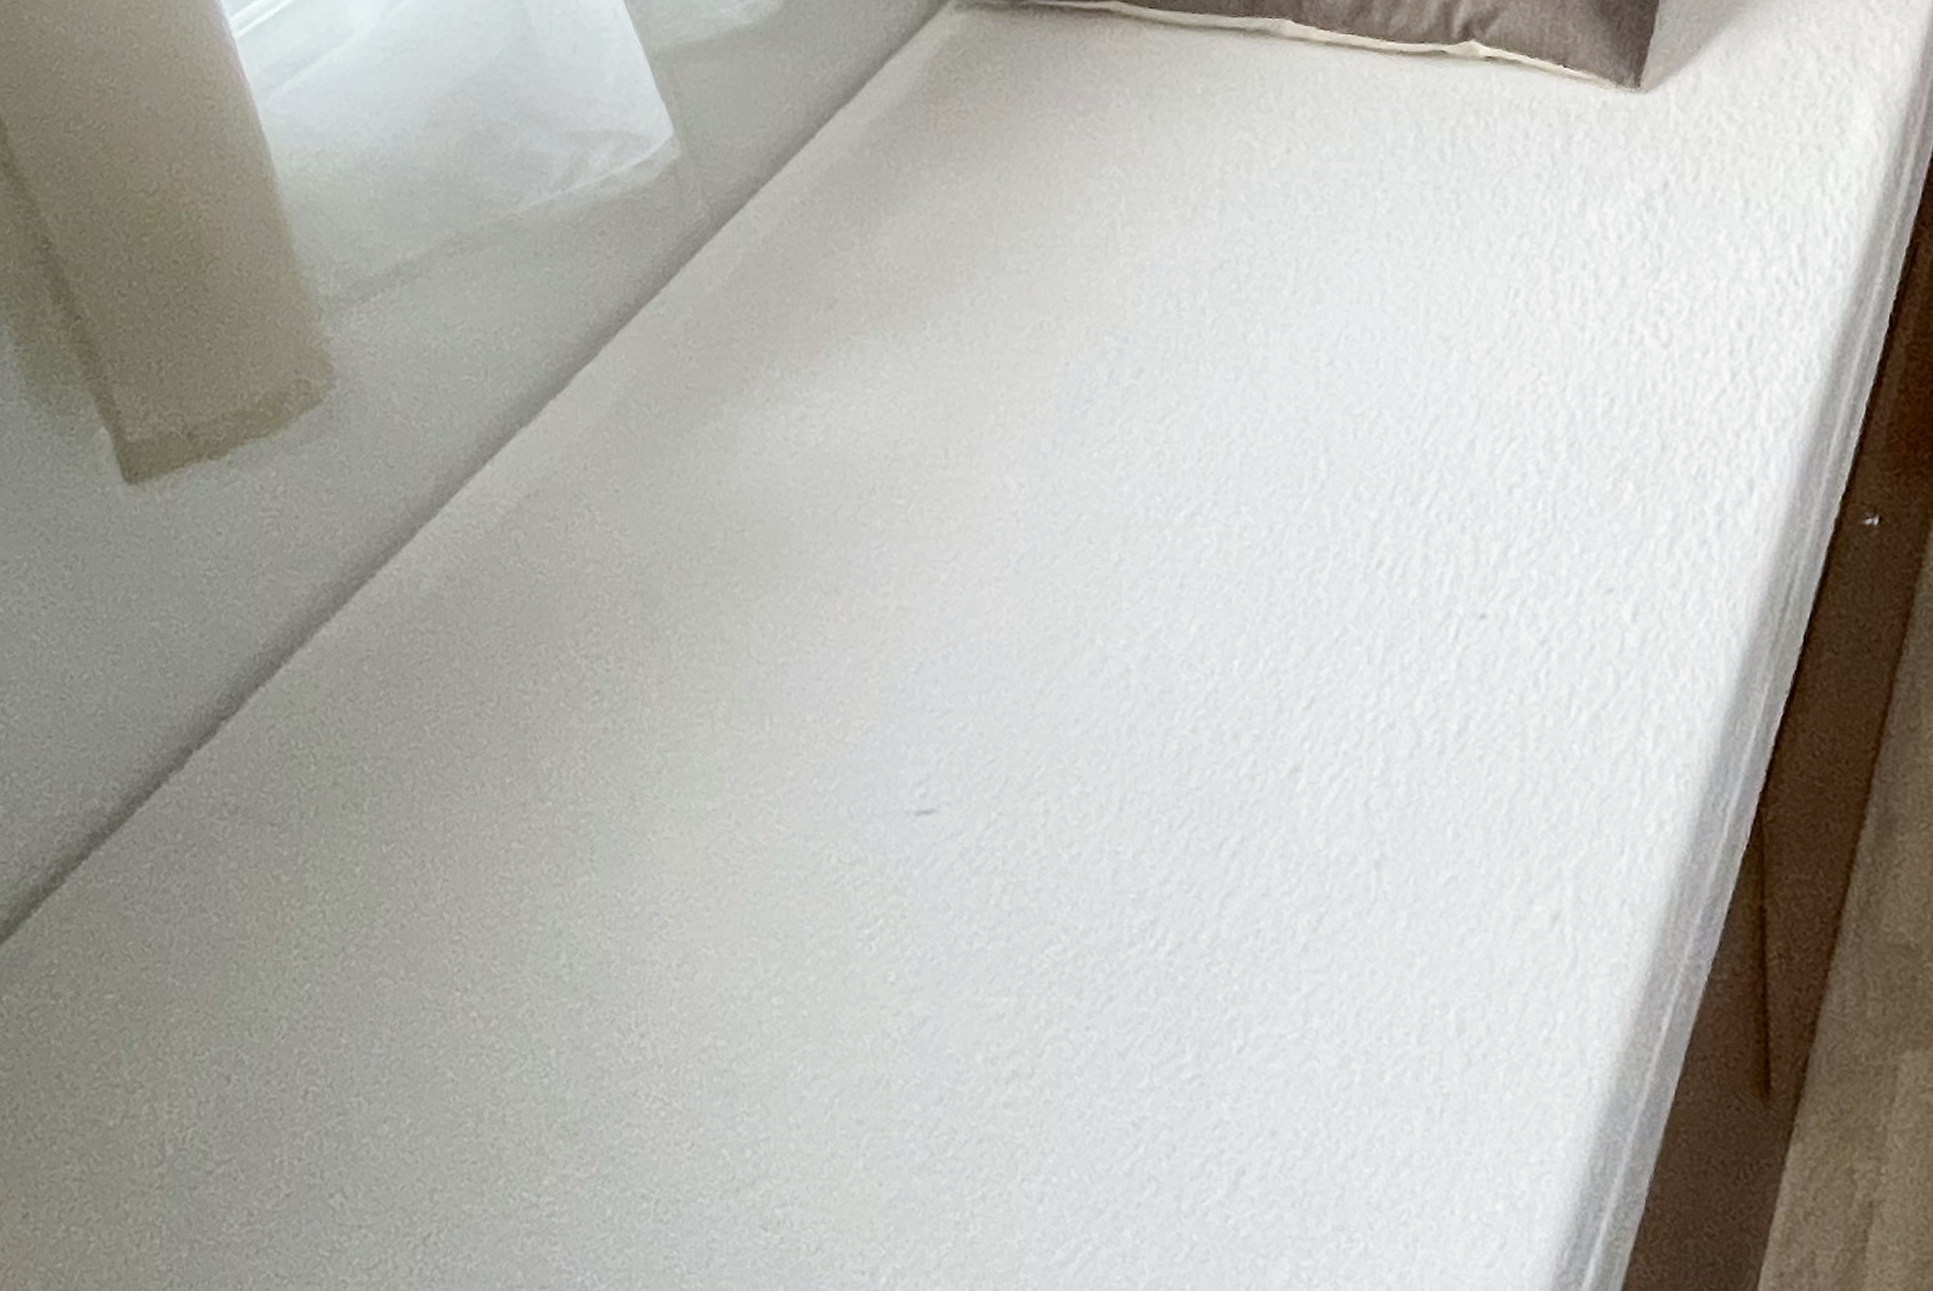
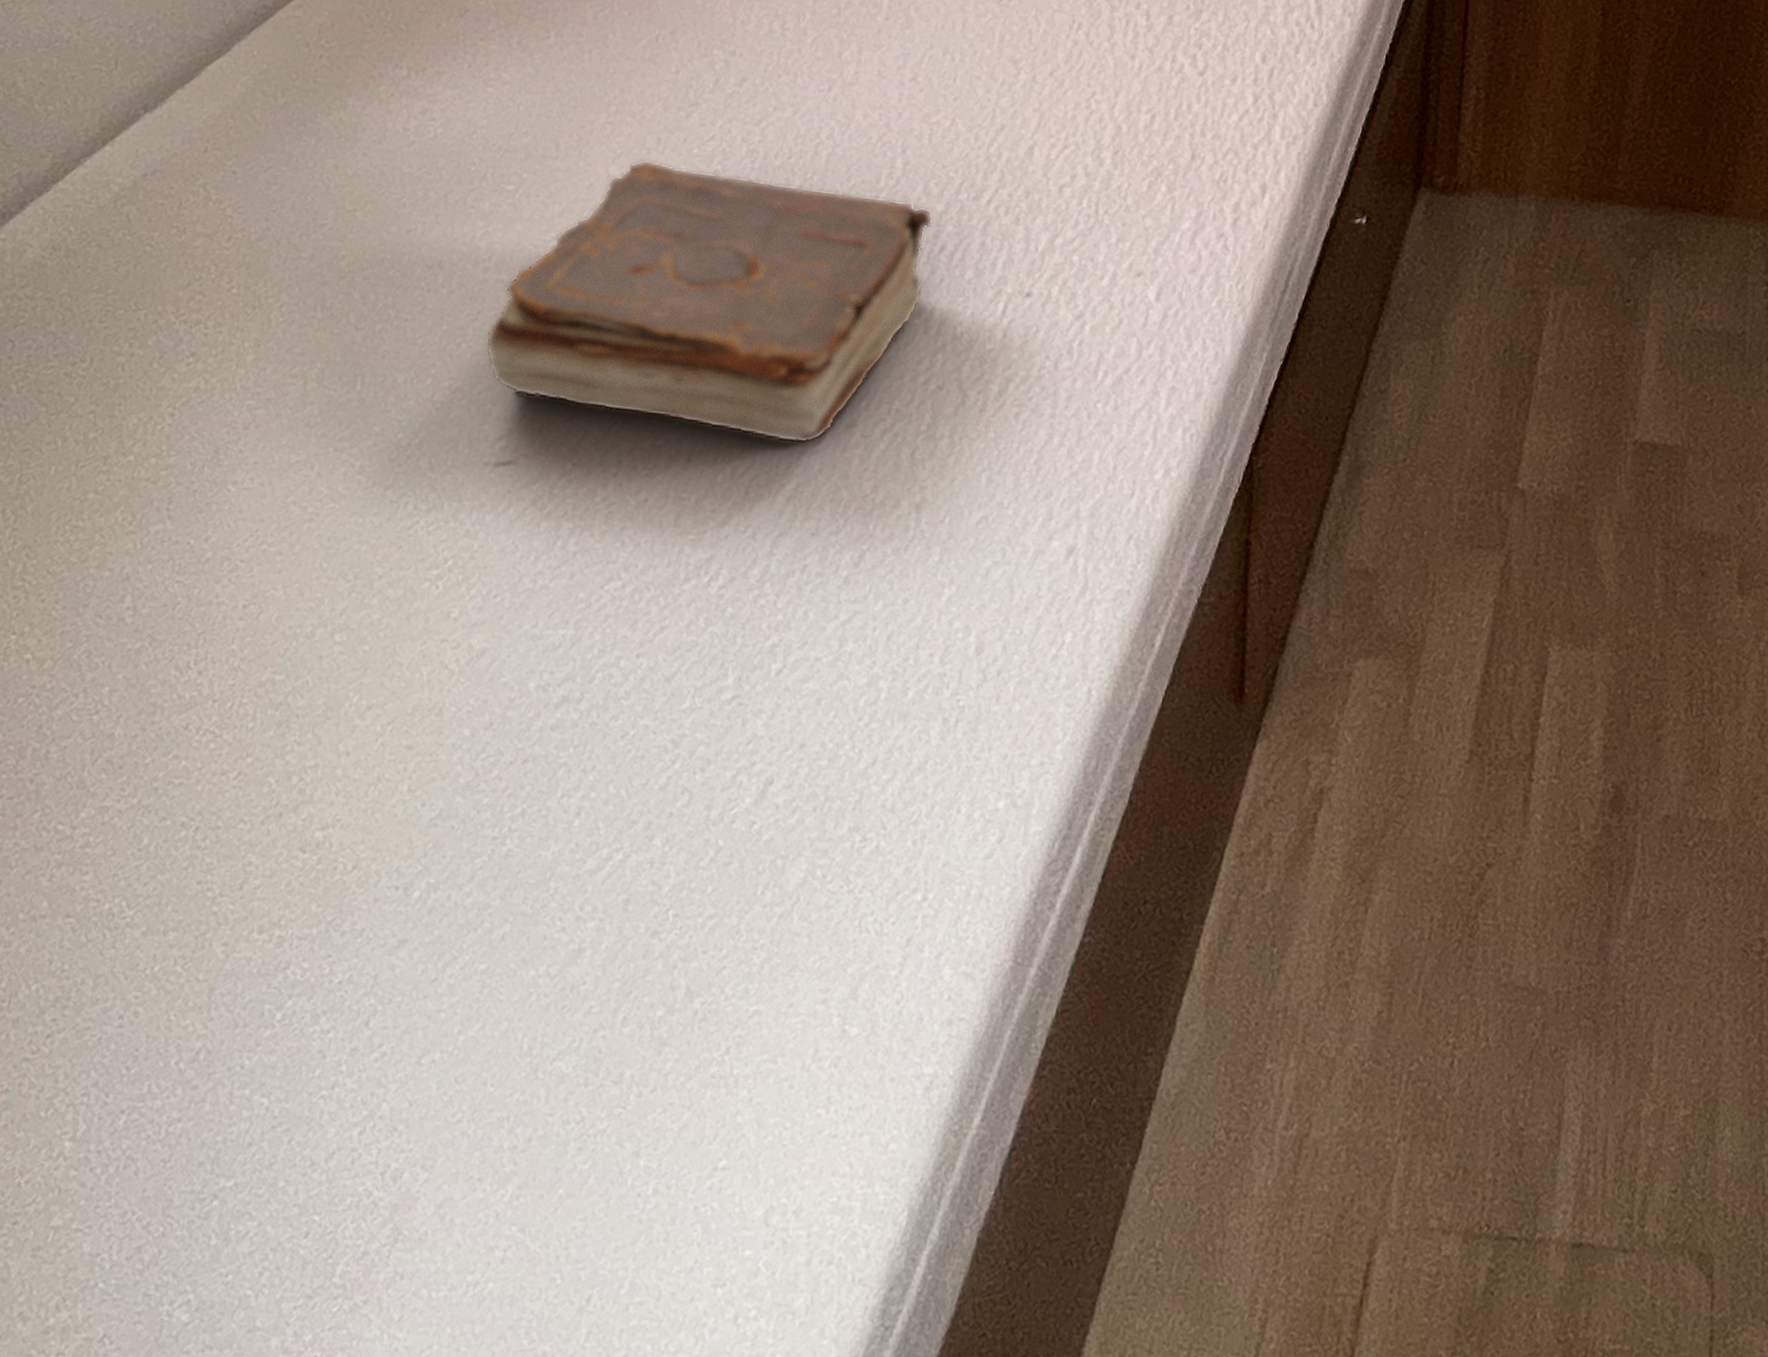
book: none [892,466,1367,792] -> present [485,159,933,444]

